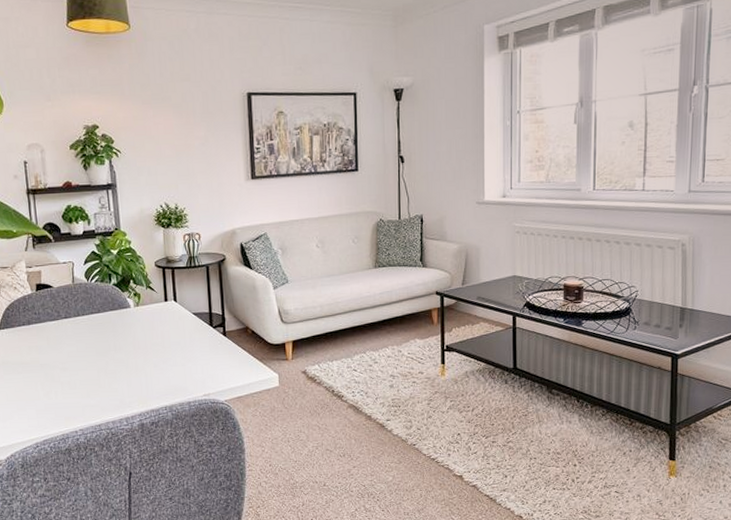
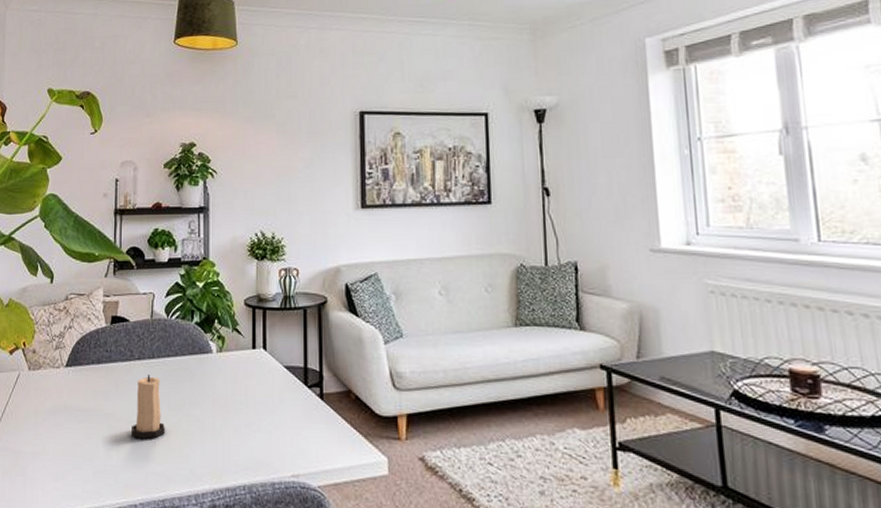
candle: none [65,330,95,381] -> present [131,375,165,439]

